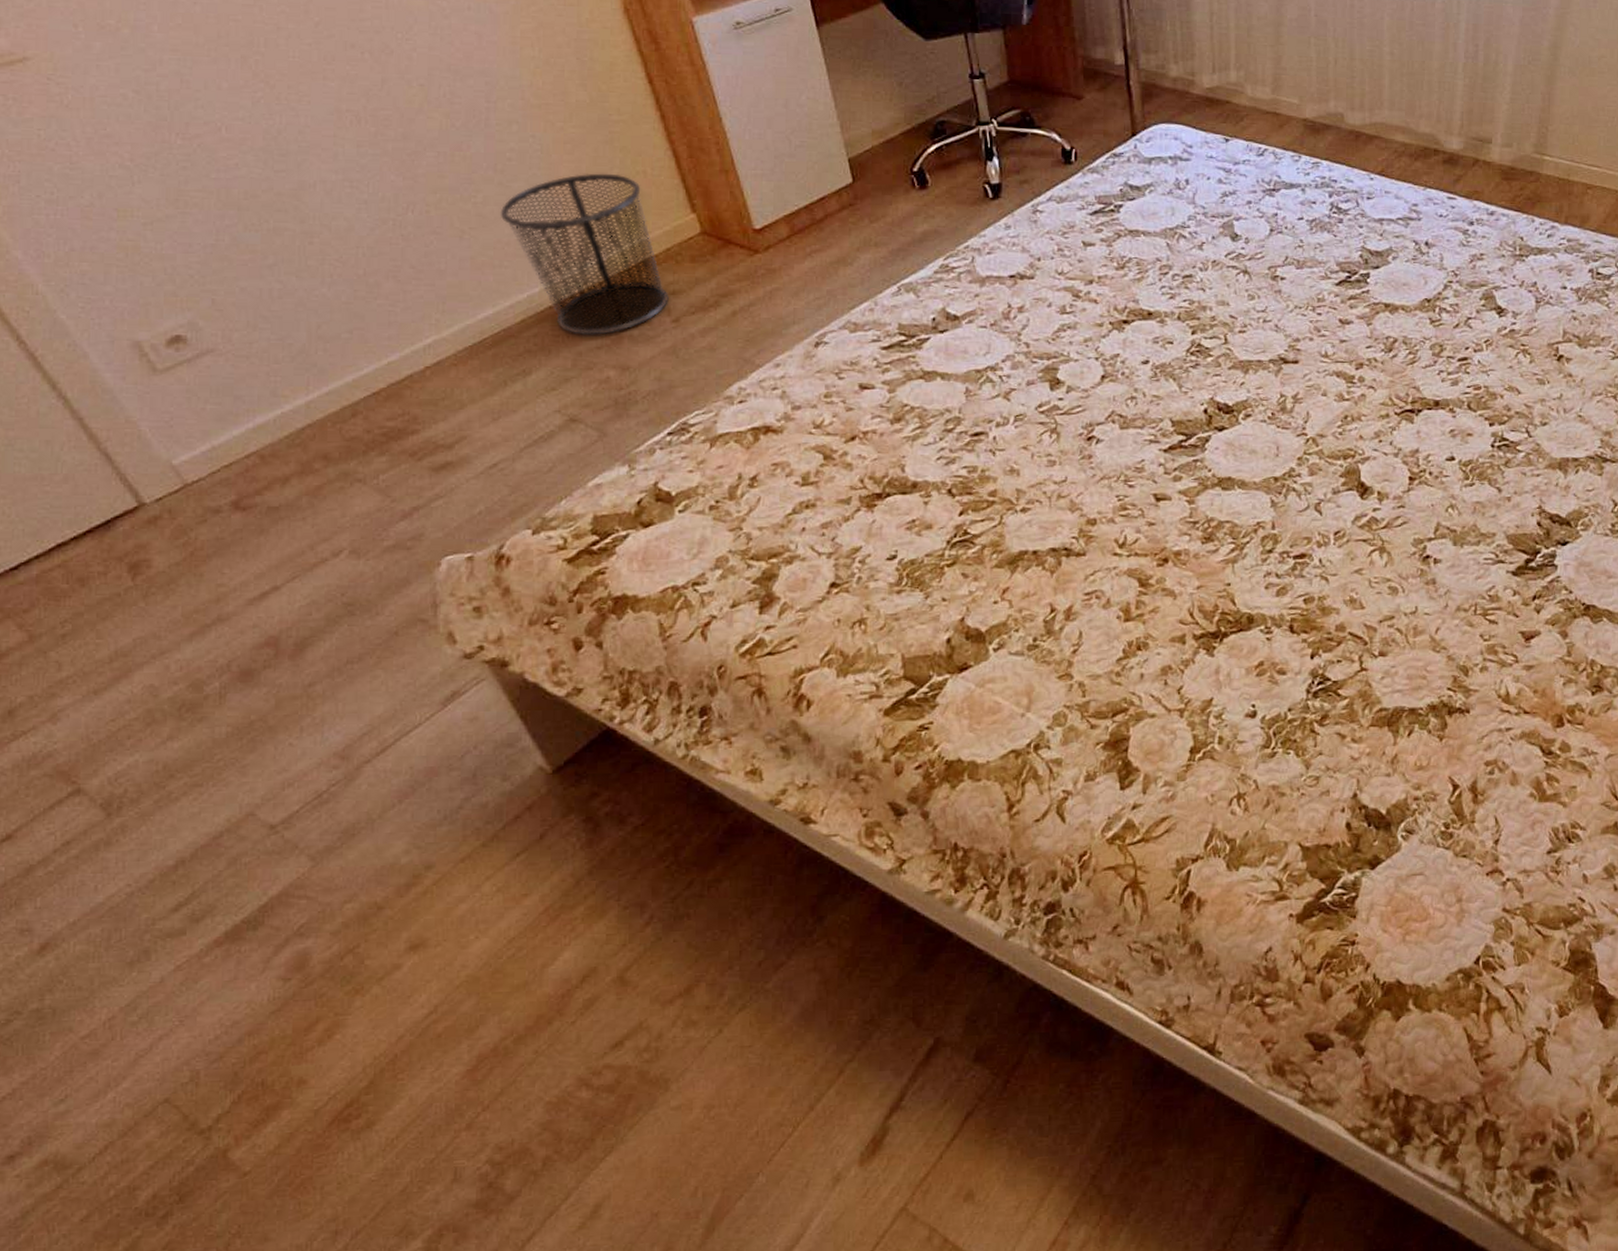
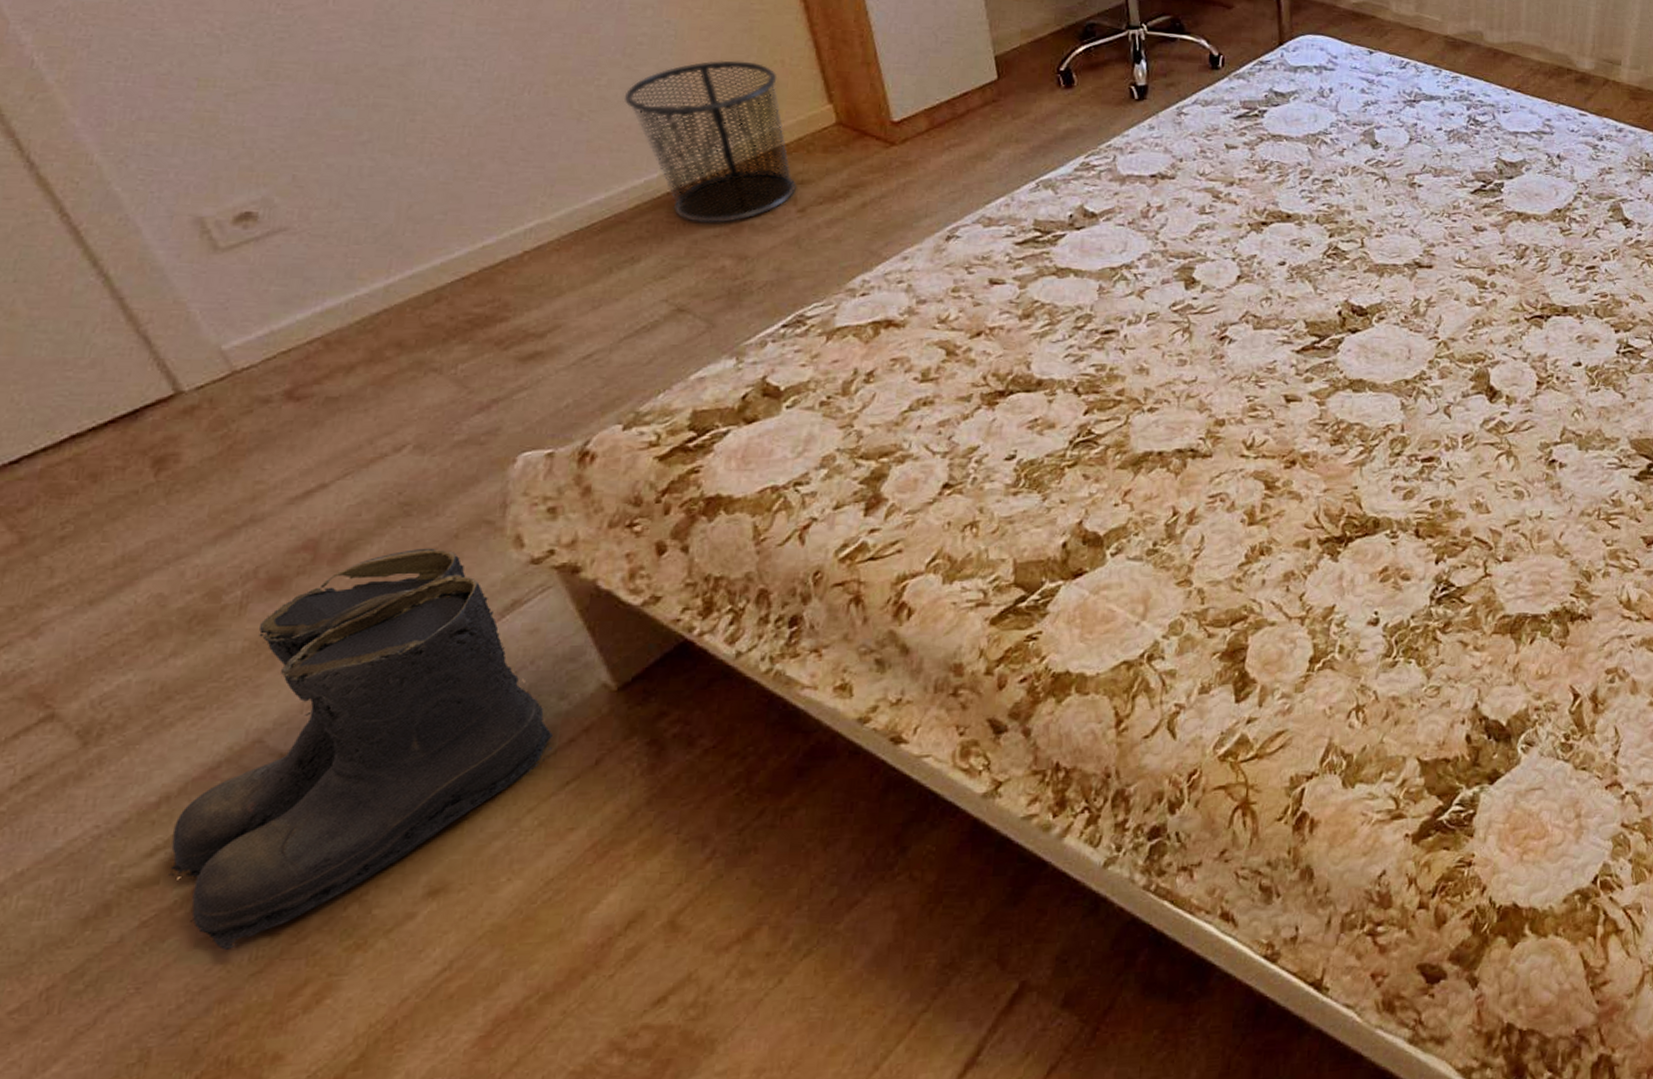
boots: none [192,644,501,992] -> present [168,548,553,951]

